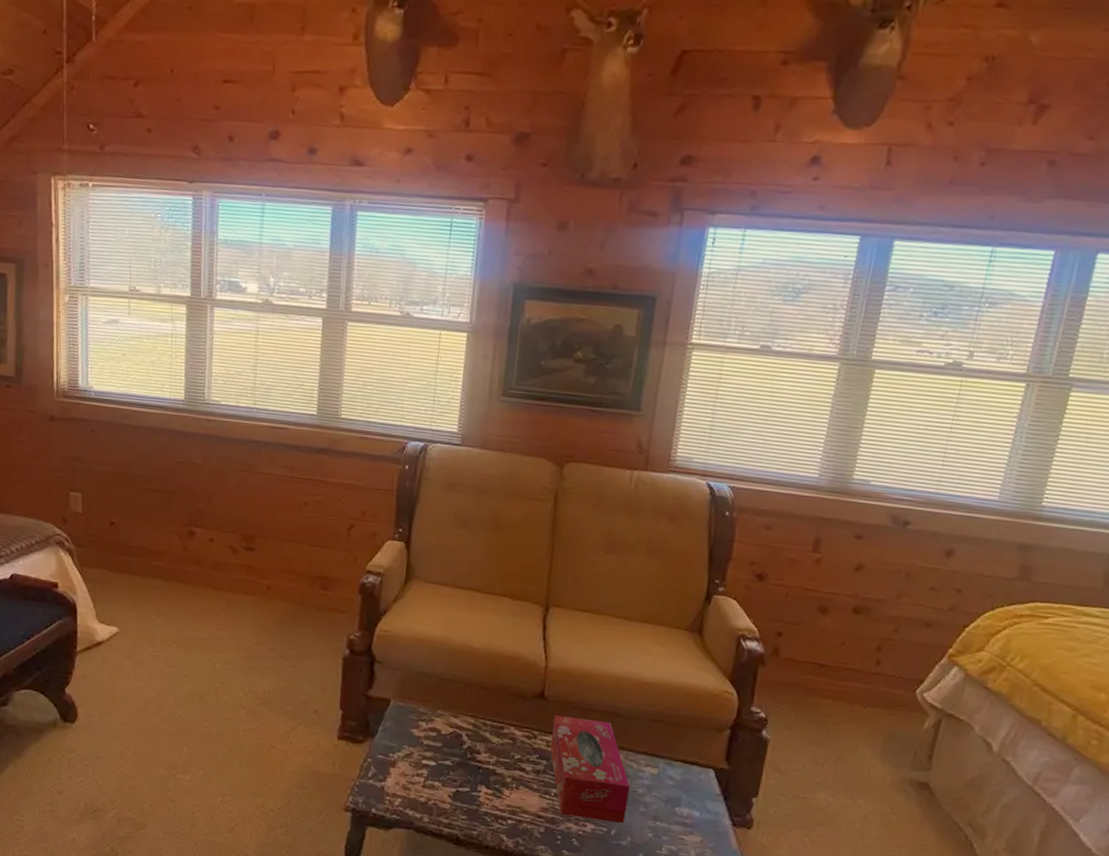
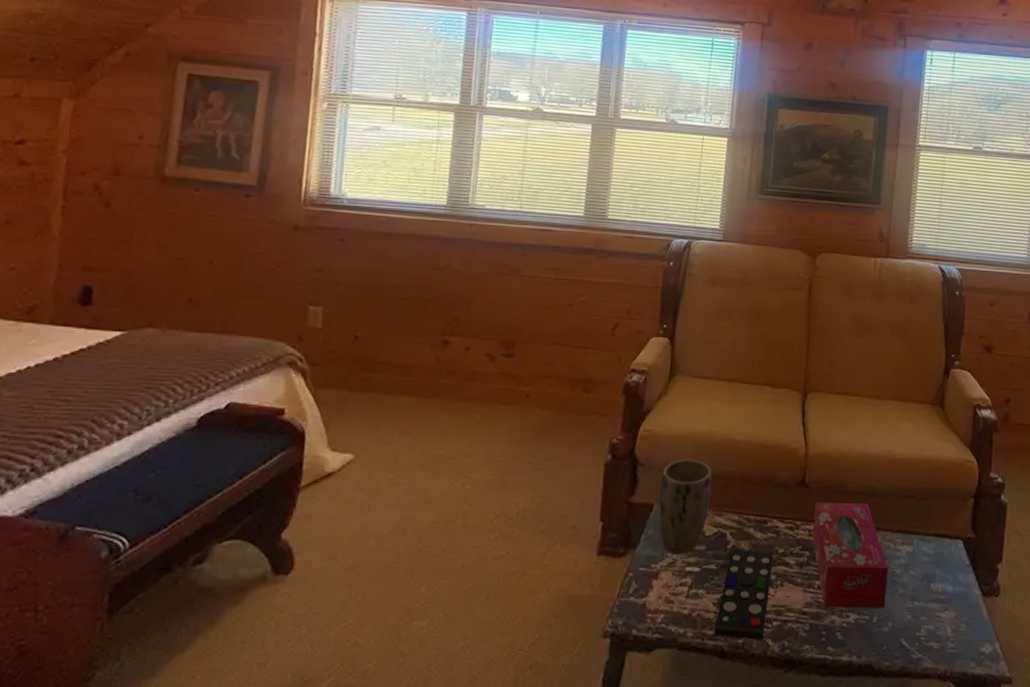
plant pot: none [395,660,448,748] -> present [658,459,712,554]
remote control: none [449,749,510,835] -> present [714,548,774,641]

